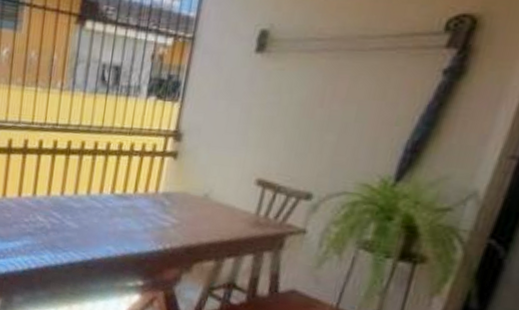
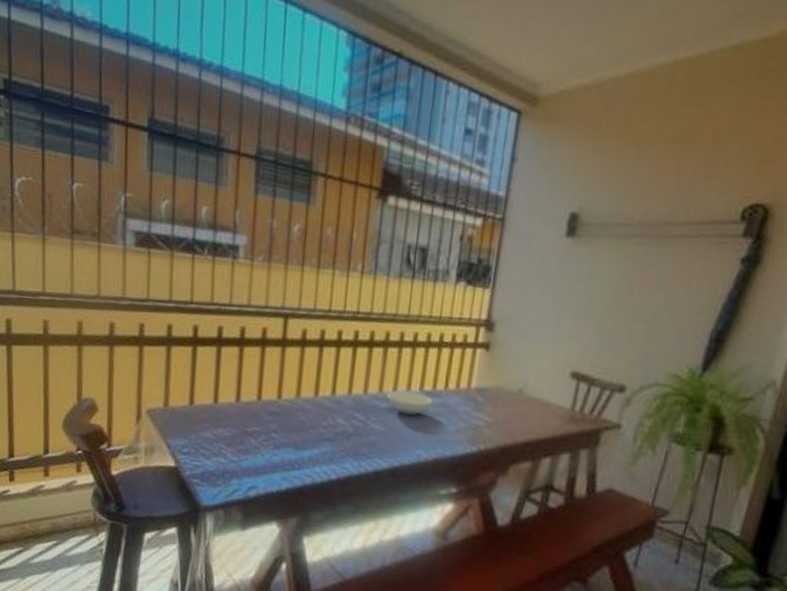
bowl: none [81,193,123,216] -> present [386,390,433,416]

